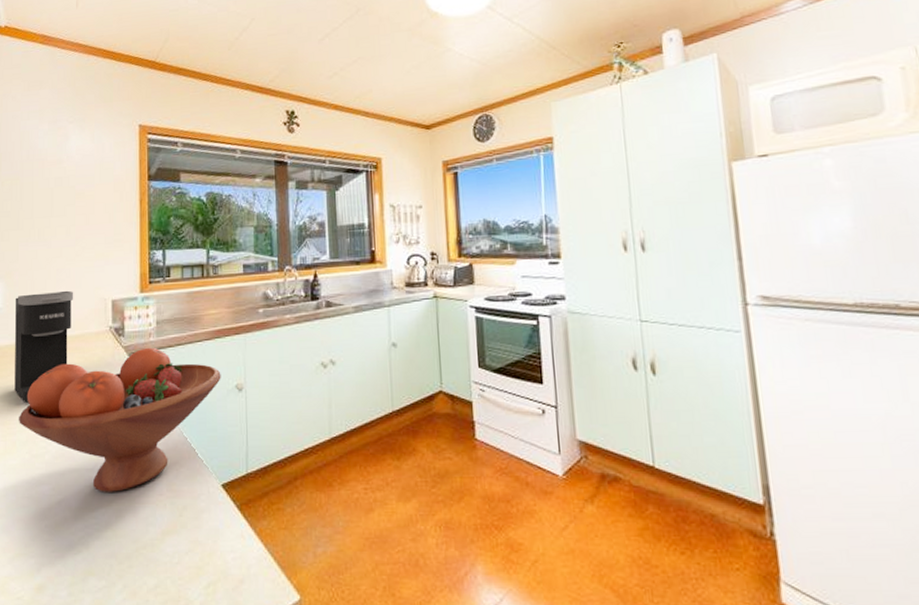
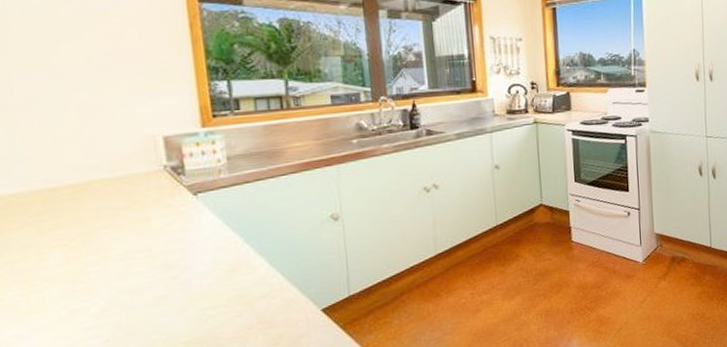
coffee maker: present [14,290,74,403] -> none [17,127,109,256]
fruit bowl: present [19,347,221,492] -> none [44,184,313,336]

